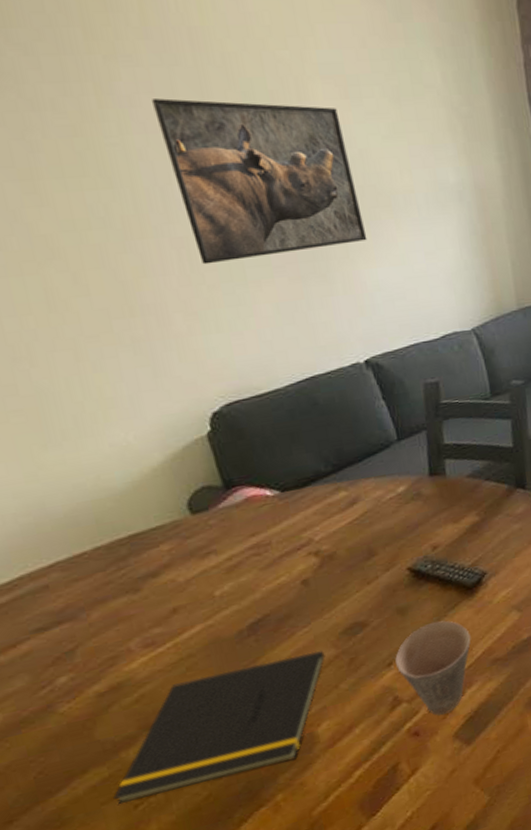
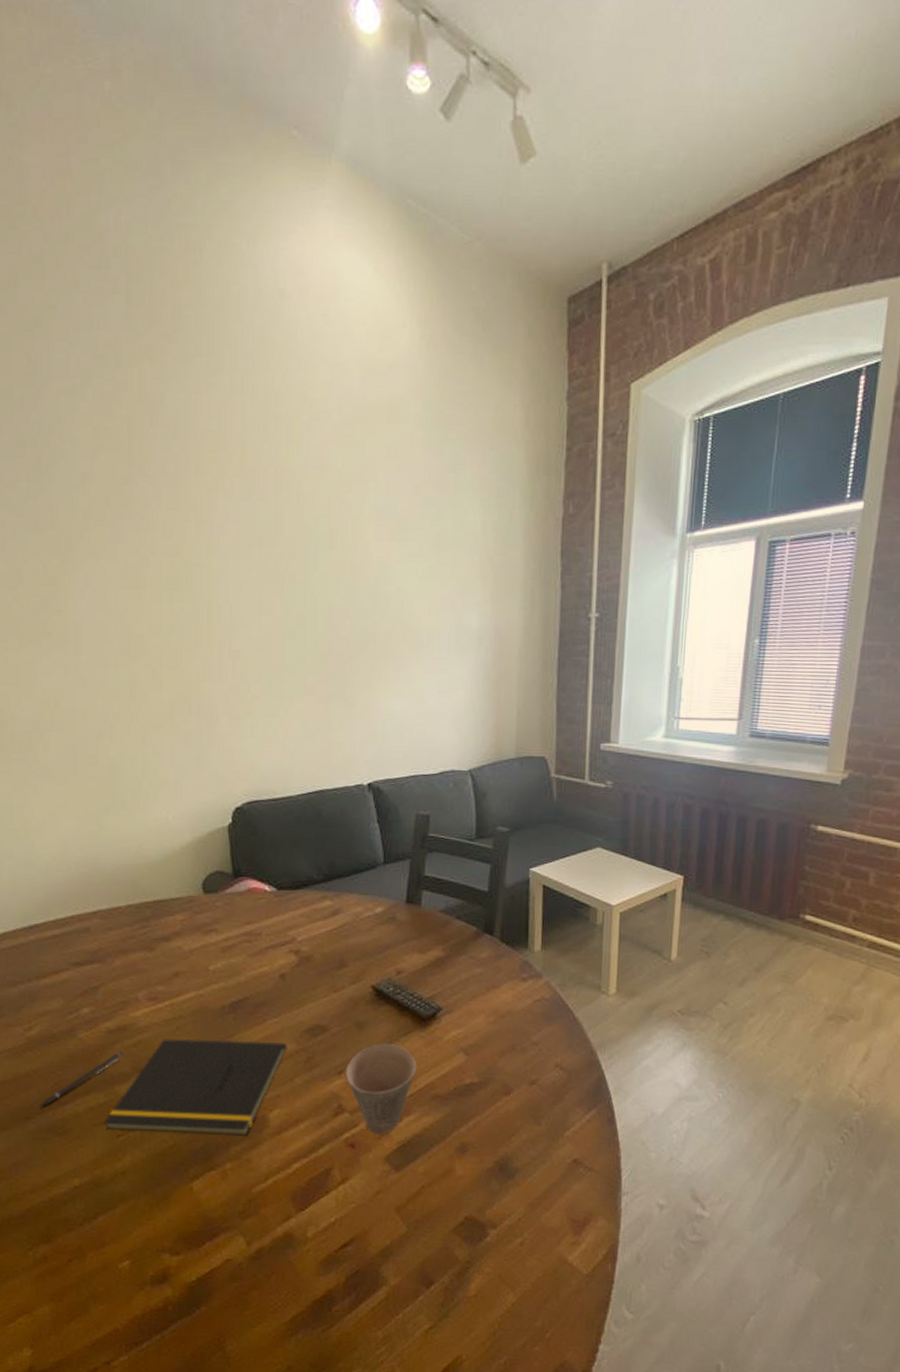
pen: none [22,712,124,805] -> present [40,1051,124,1107]
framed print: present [151,98,367,265] -> none [236,528,390,677]

